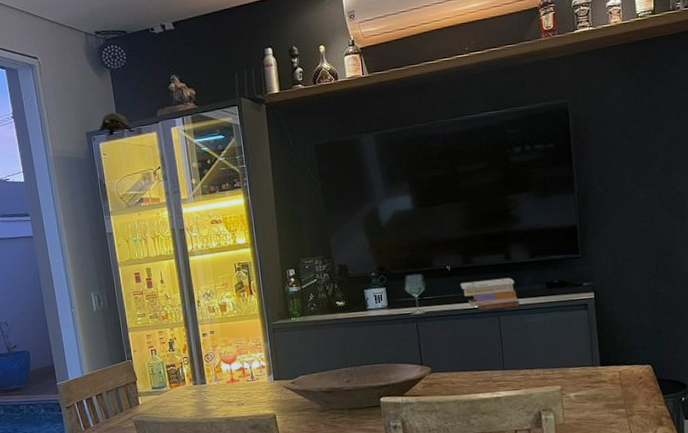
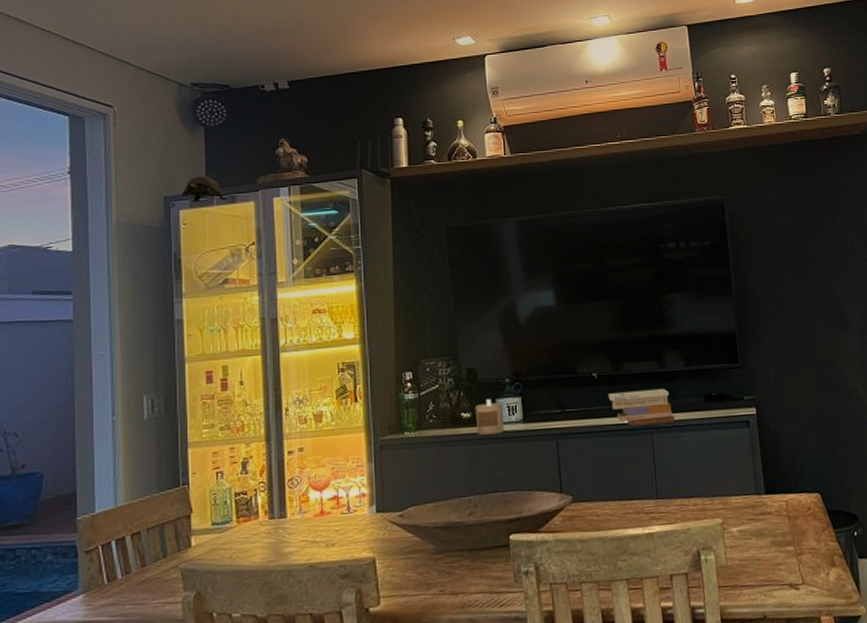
candle: none [347,290,372,320] -> present [474,399,504,435]
wine glass: present [404,273,427,315] -> none [543,381,570,431]

